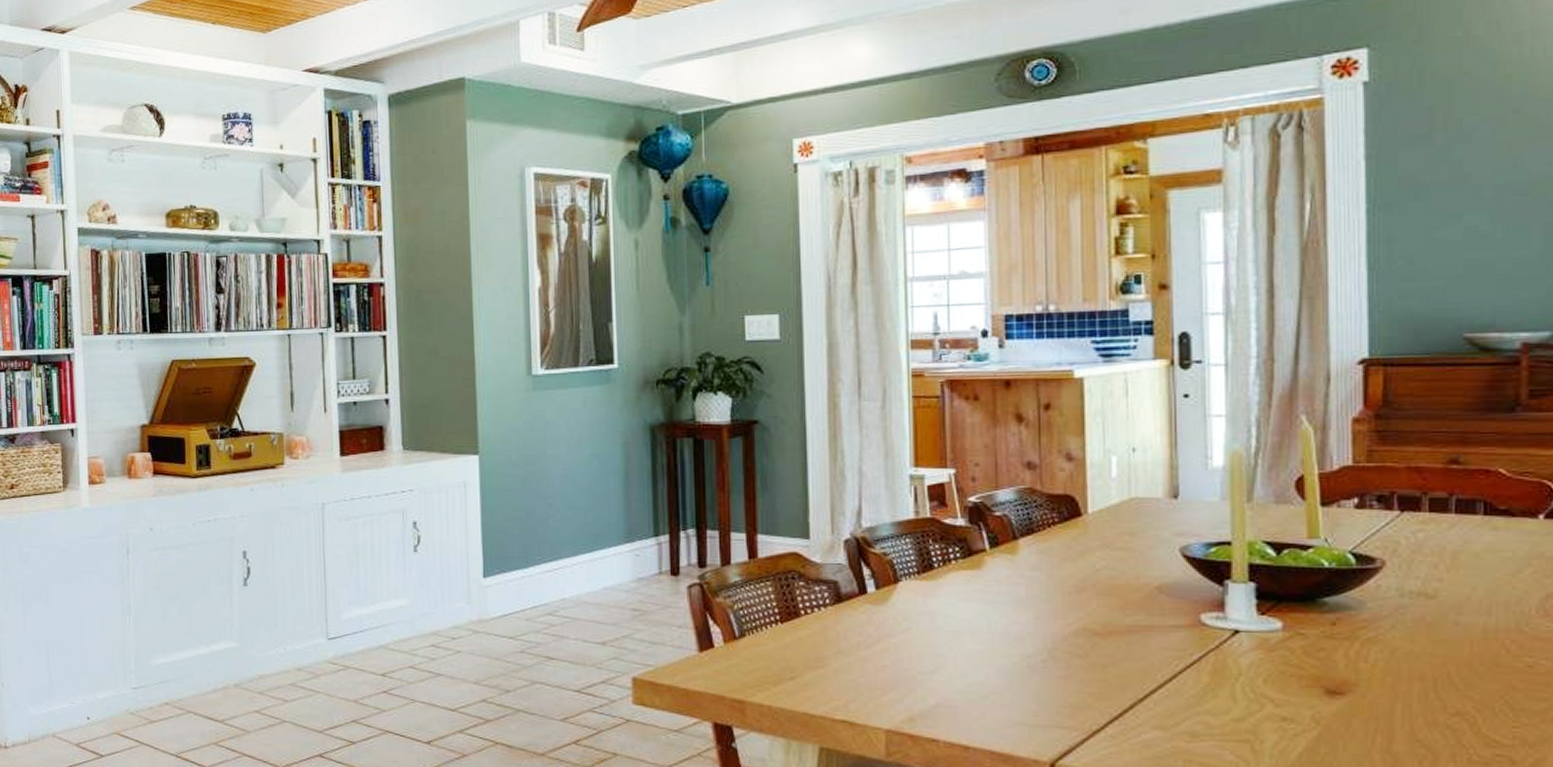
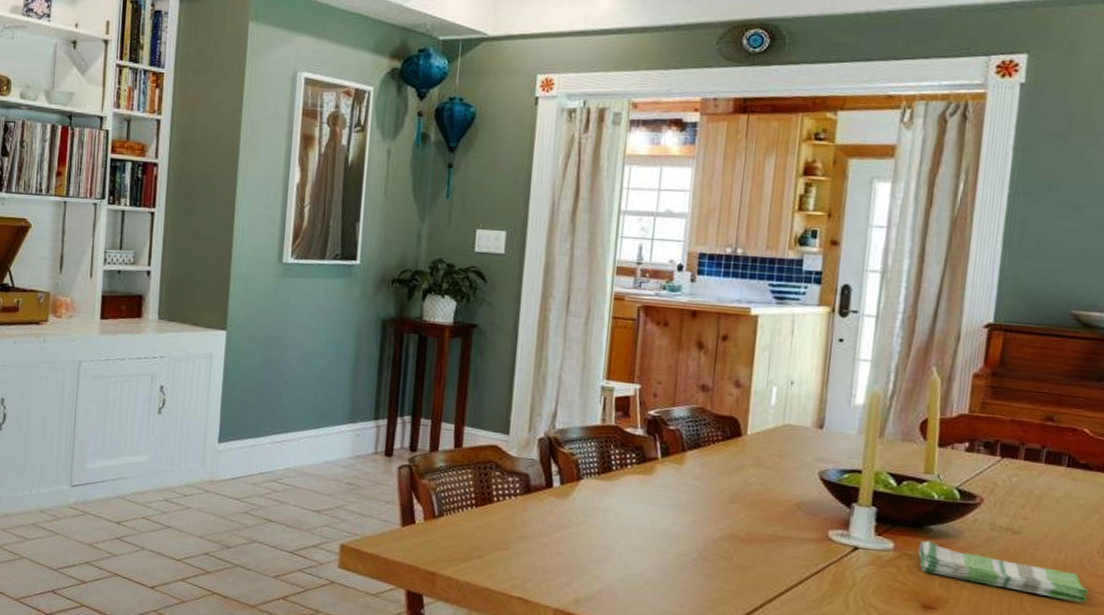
dish towel: none [1313,616,1533,672] -> present [918,540,1089,603]

